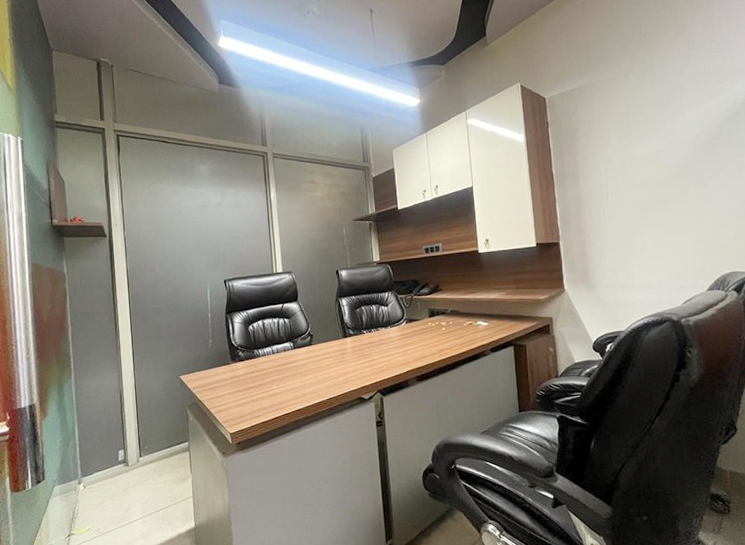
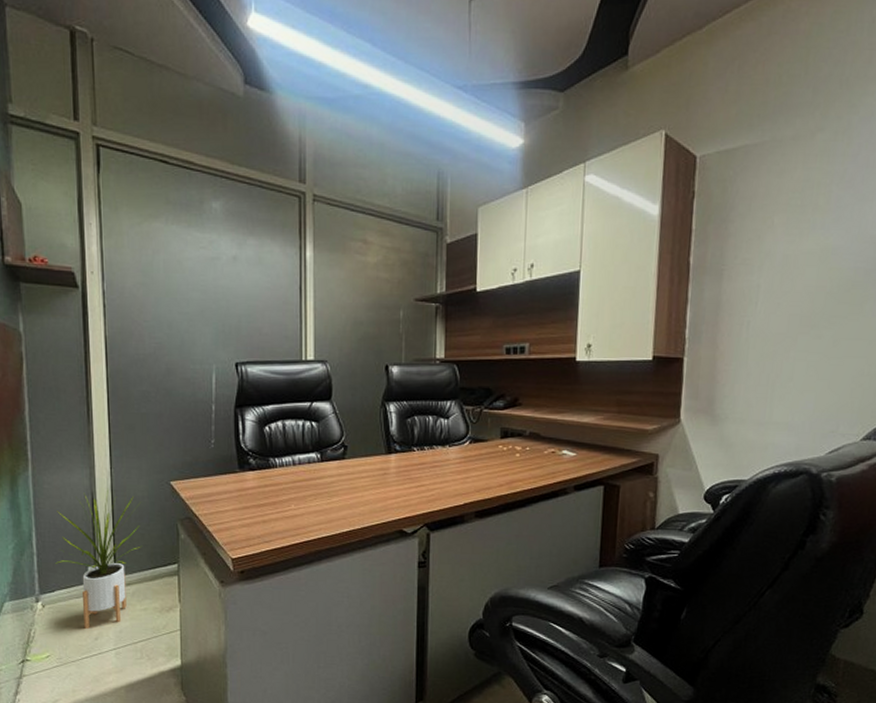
house plant: none [93,387,160,503] -> present [55,489,142,629]

